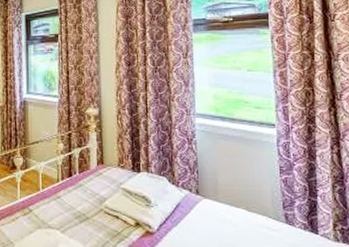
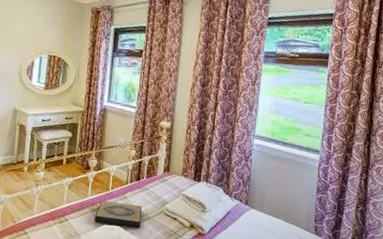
hardback book: none [27,202,80,230] -> present [94,200,142,227]

